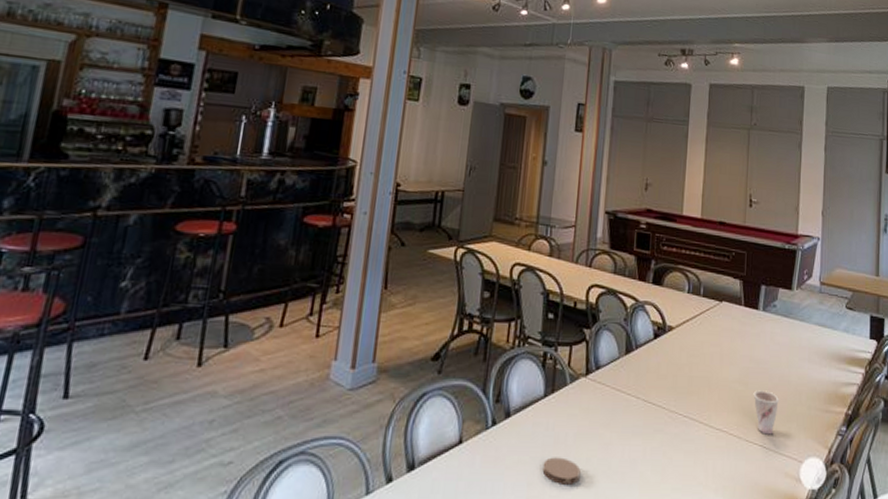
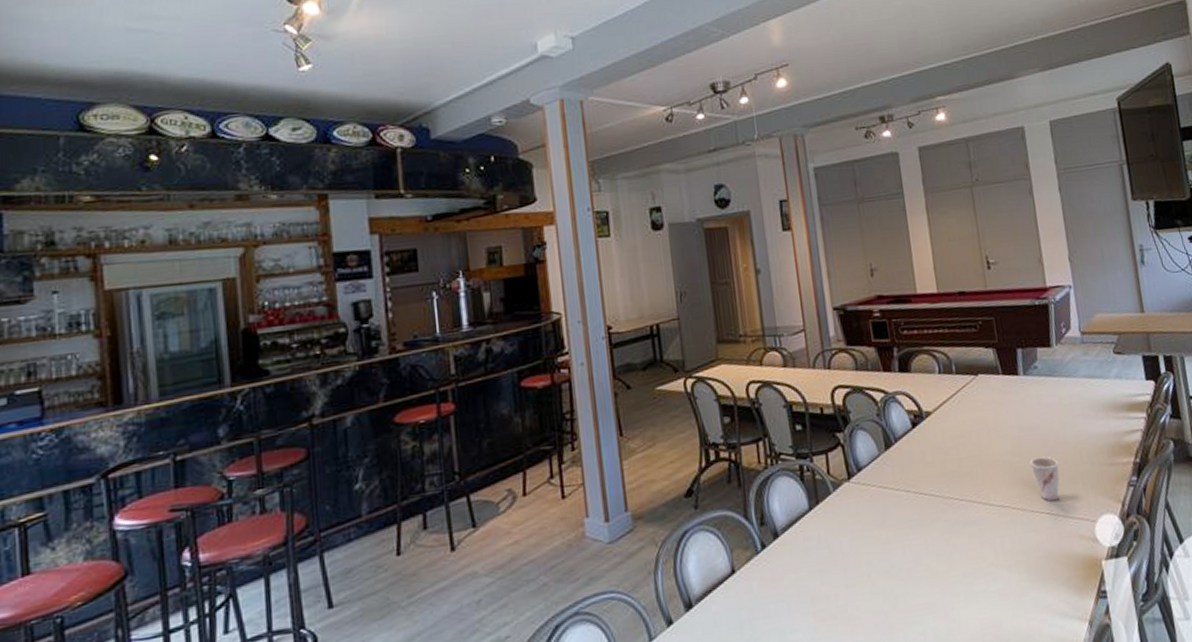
coaster: present [542,457,581,485] -> none [822,566,864,593]

